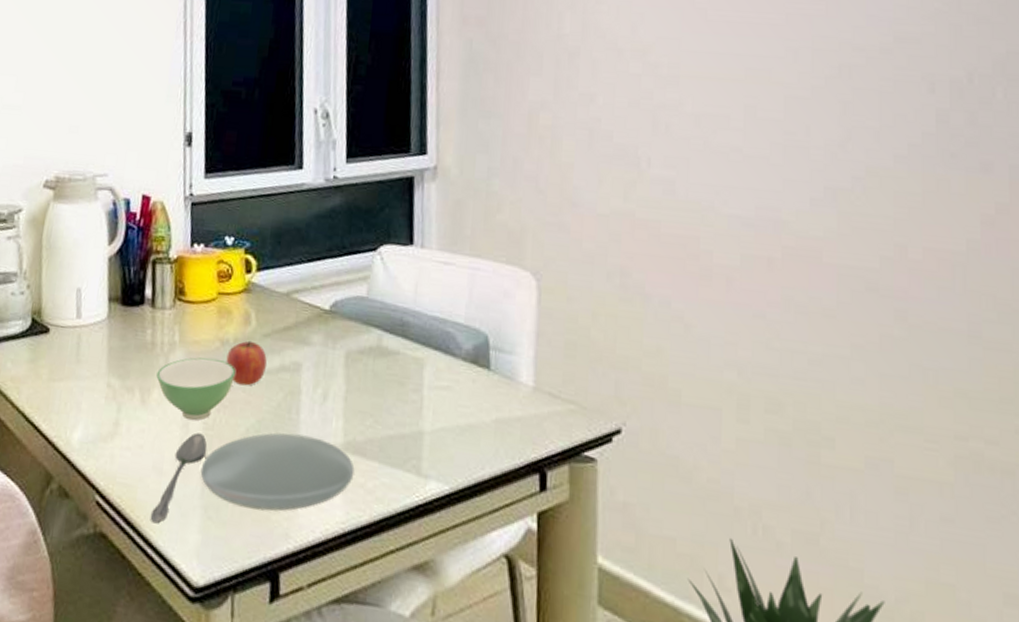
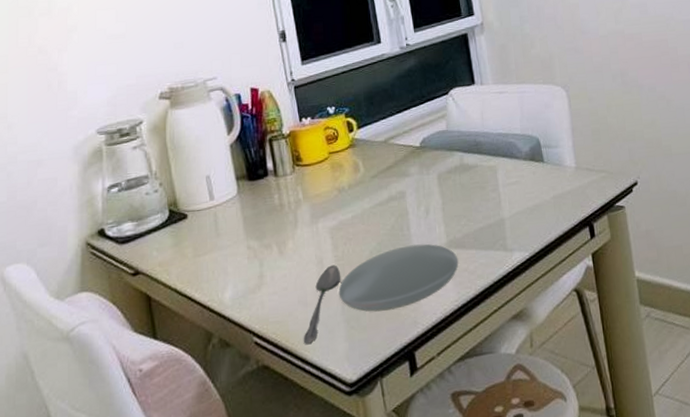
bowl: present [156,357,237,421] -> none [288,204,355,257]
fruit: present [226,340,267,386] -> none [344,184,378,220]

